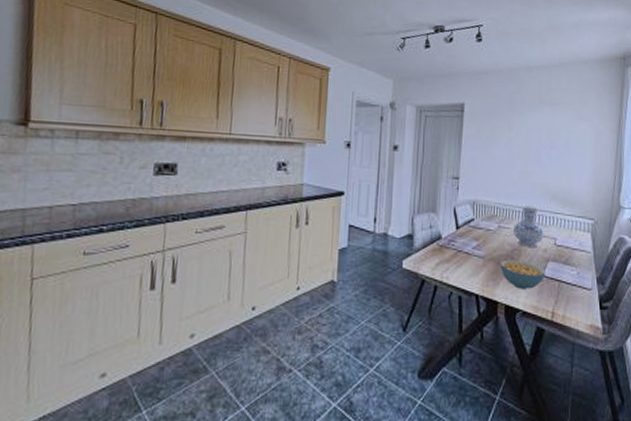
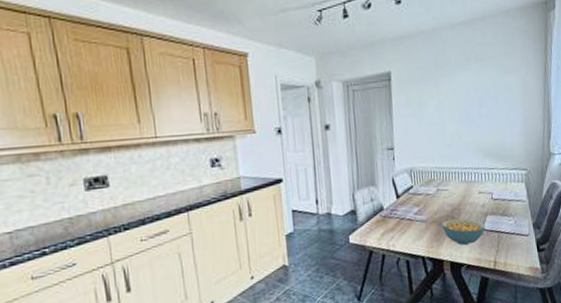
vase: present [512,205,544,247] -> none [450,165,481,205]

